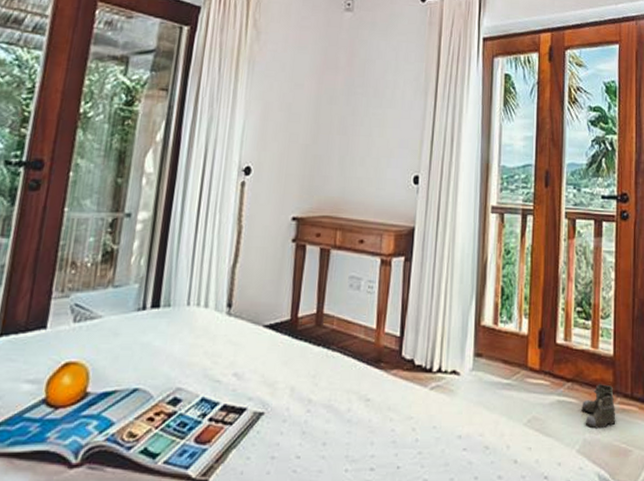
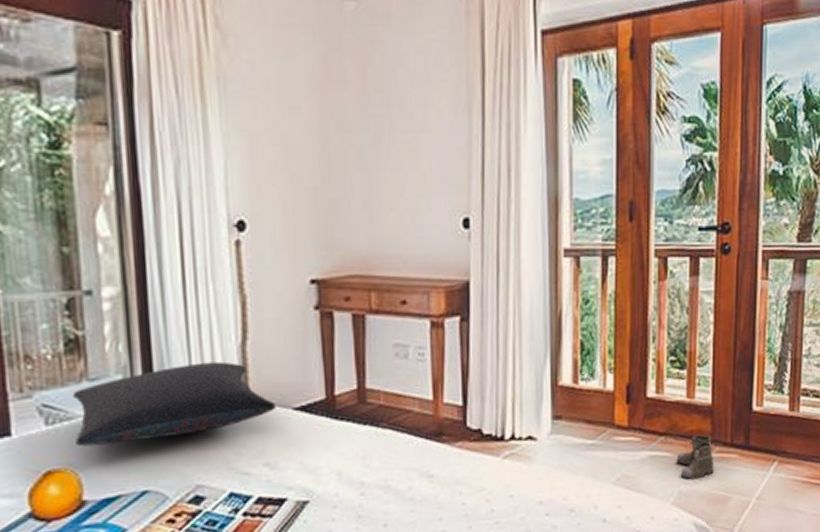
pillow: none [92,279,251,343] -> present [72,361,276,447]

